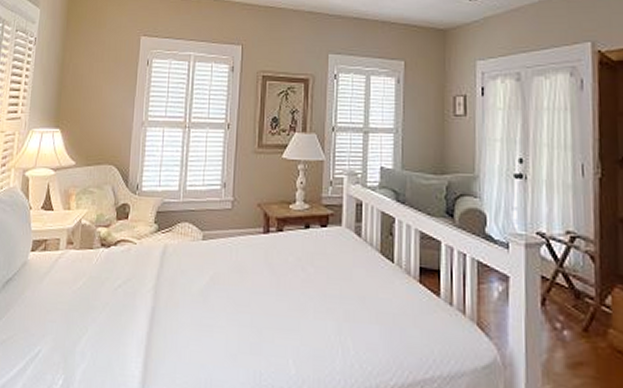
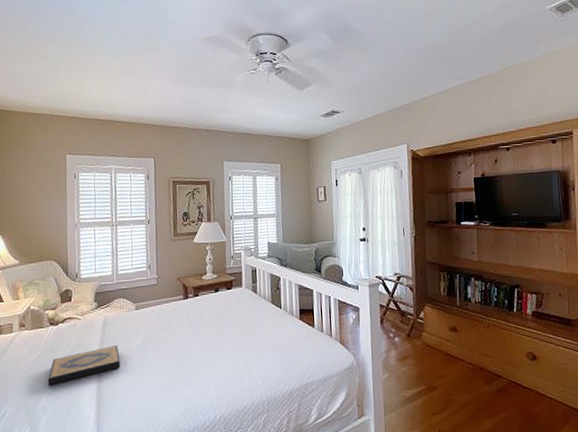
hardback book: none [91,283,178,325] -> present [48,345,121,386]

